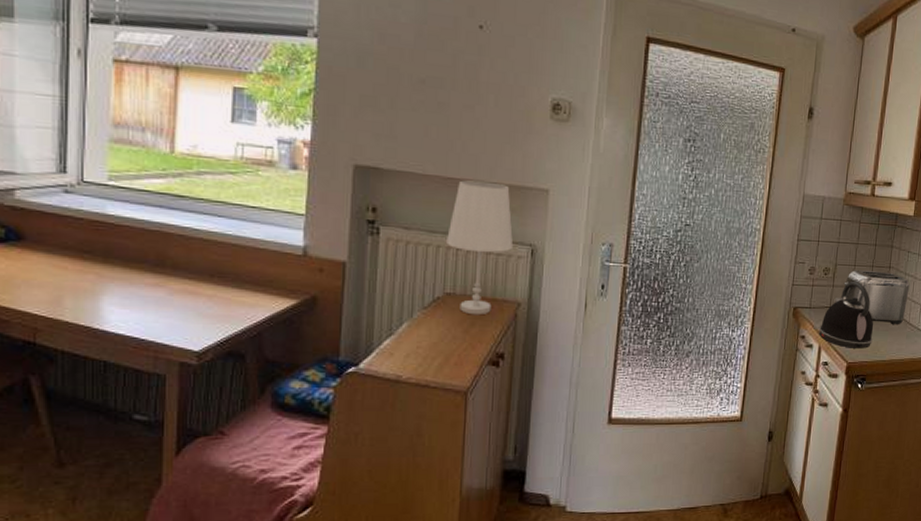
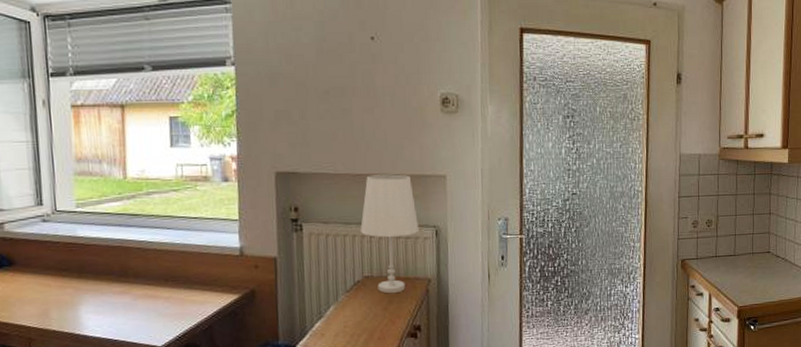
kettle: present [819,280,874,349] -> none [708,229,761,293]
toaster: present [840,270,910,325] -> none [725,218,791,268]

